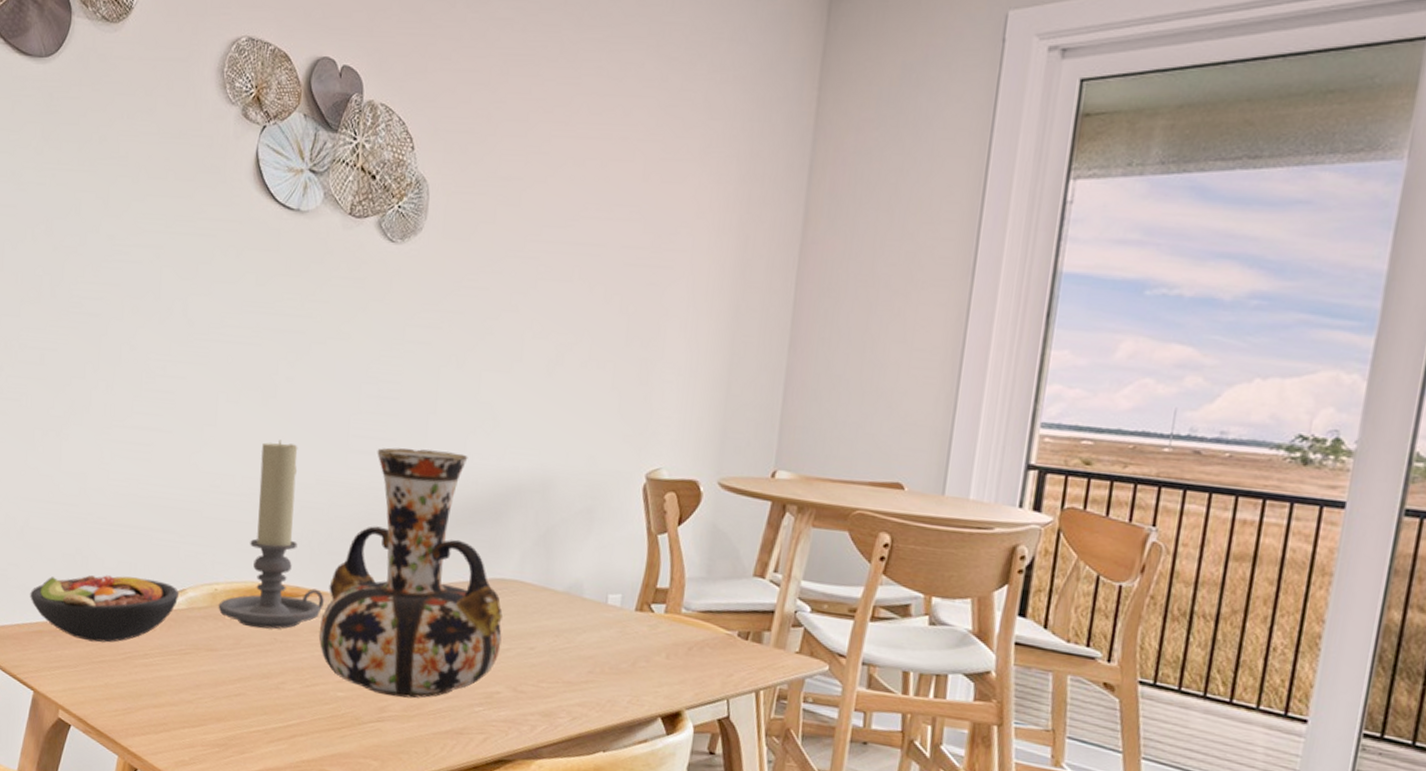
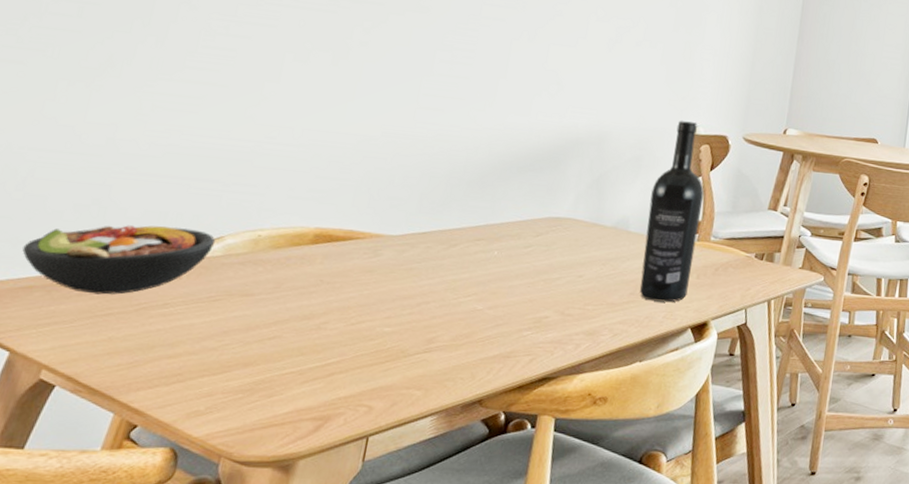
candle holder: present [218,440,324,629] -> none [260,96,380,272]
vase: present [318,447,503,699] -> none [369,105,556,329]
wine bottle: none [599,462,671,685] -> present [640,121,704,303]

